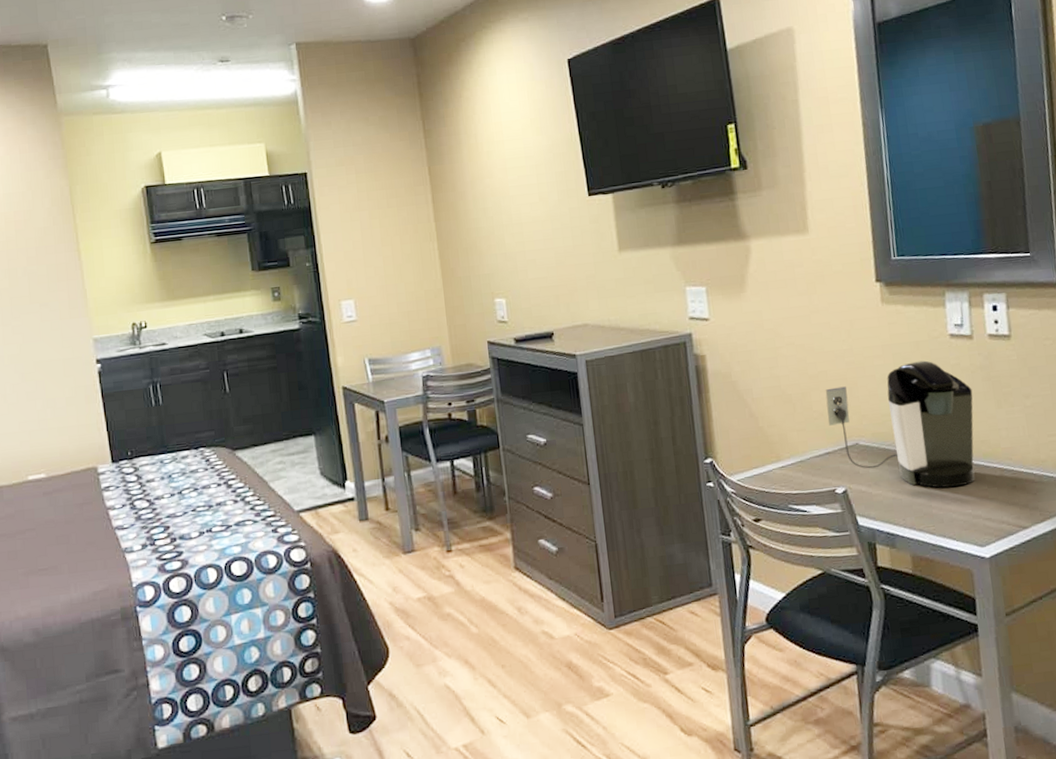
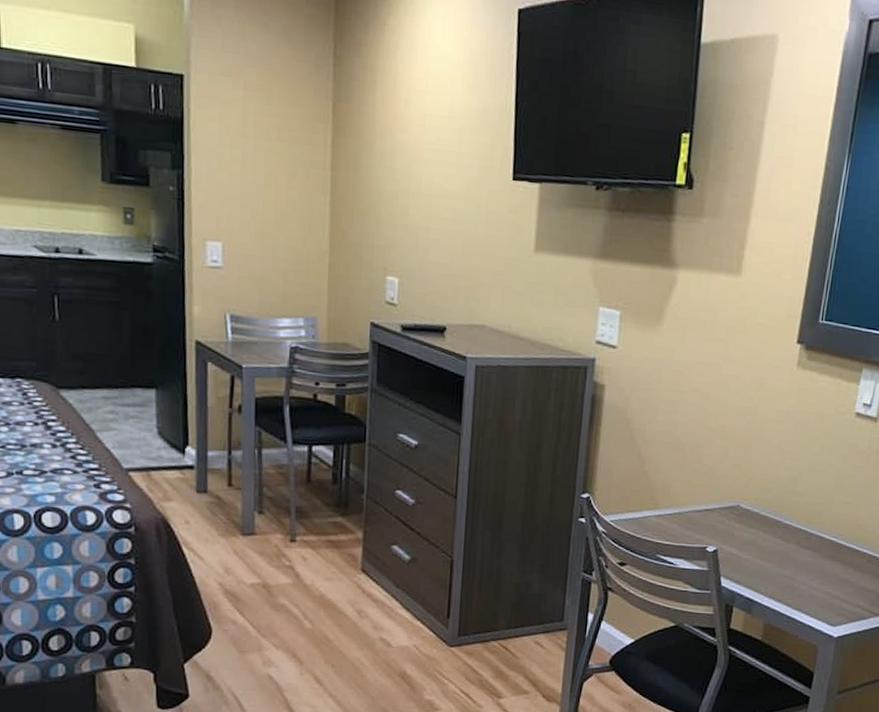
coffee maker: present [825,360,975,488] -> none [714,433,863,566]

